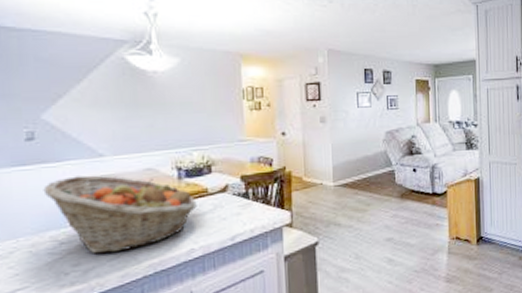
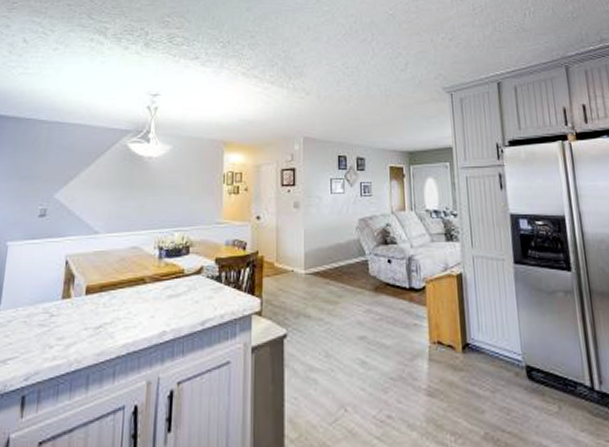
fruit basket: present [43,175,197,254] -> none [45,251,173,329]

